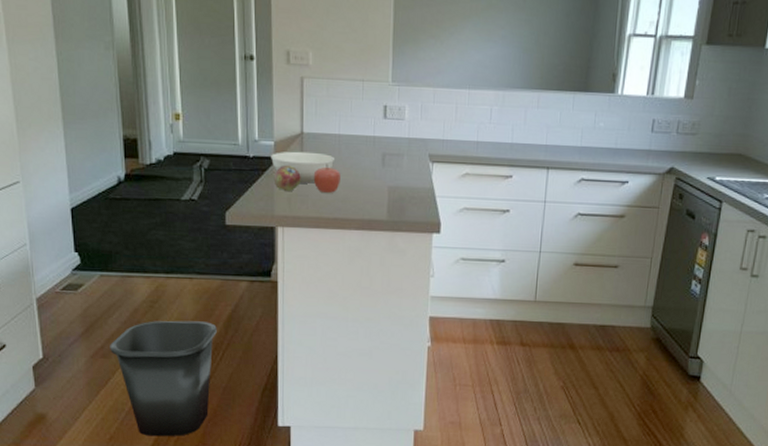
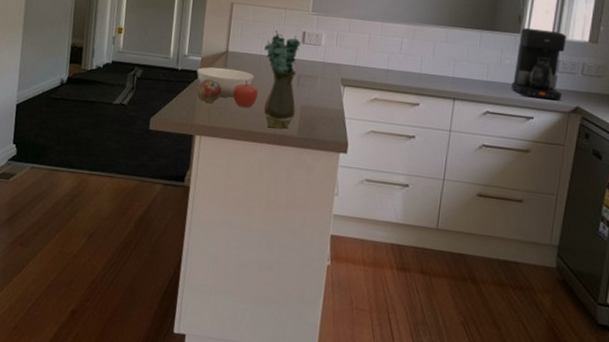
waste bin: present [110,320,217,437] -> none [28,214,128,333]
vase: none [343,105,384,214] -> present [263,30,301,130]
coffee maker: none [605,87,662,162] -> present [511,28,566,101]

